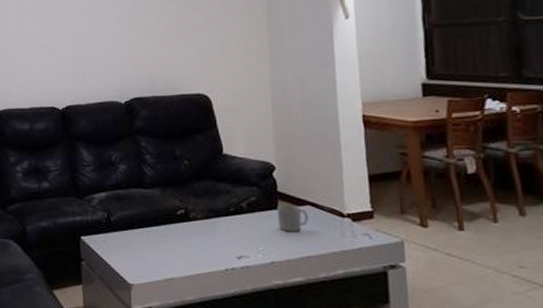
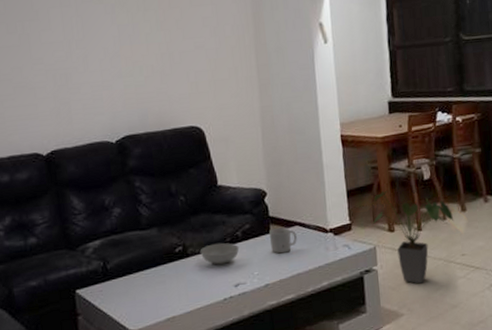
bowl: none [202,211,244,234] -> present [199,242,239,265]
house plant: none [399,179,509,292] -> present [372,190,454,284]

